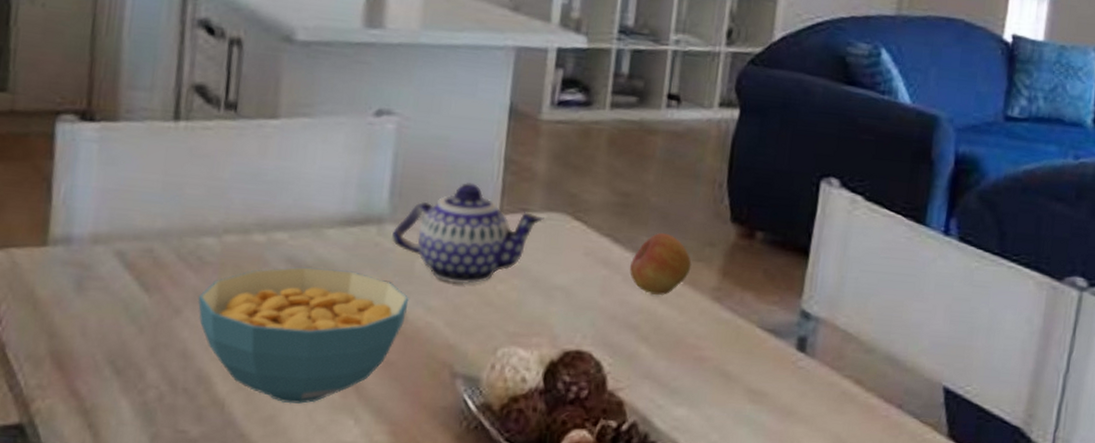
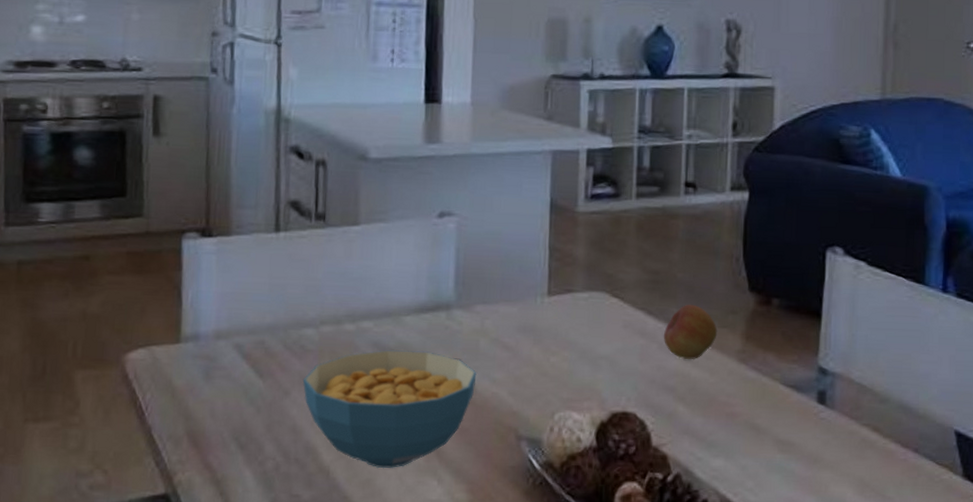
teapot: present [392,183,544,284] -> none [459,270,587,358]

